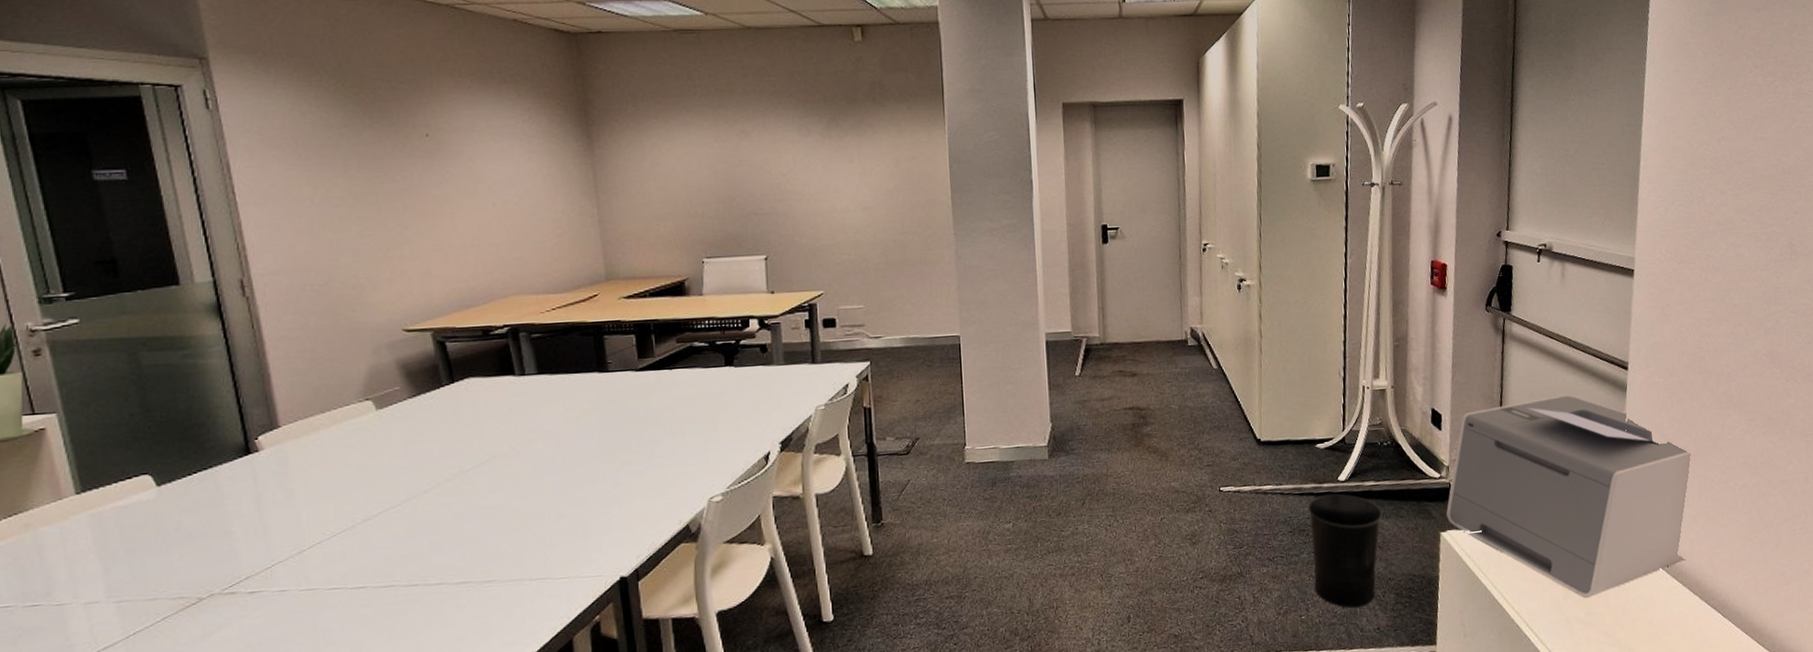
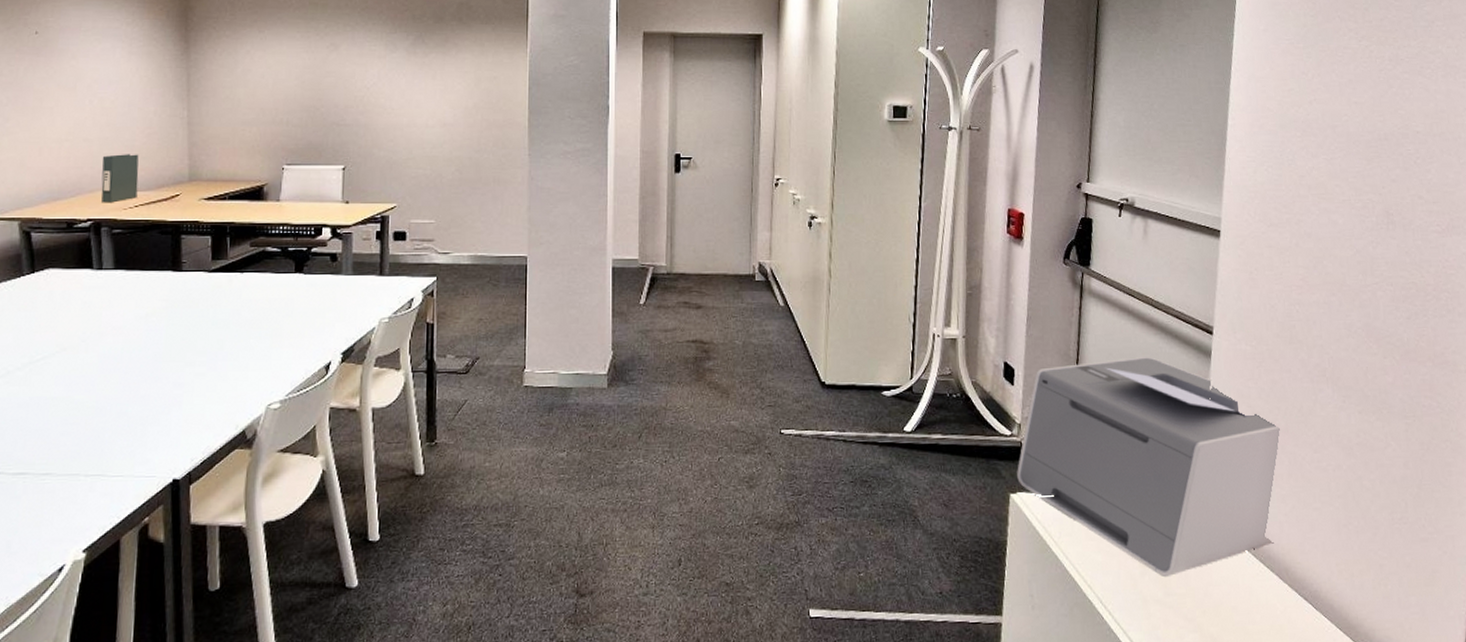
binder: none [513,256,554,308] -> present [101,154,139,203]
waste bin: present [1307,494,1382,608] -> none [871,445,949,568]

